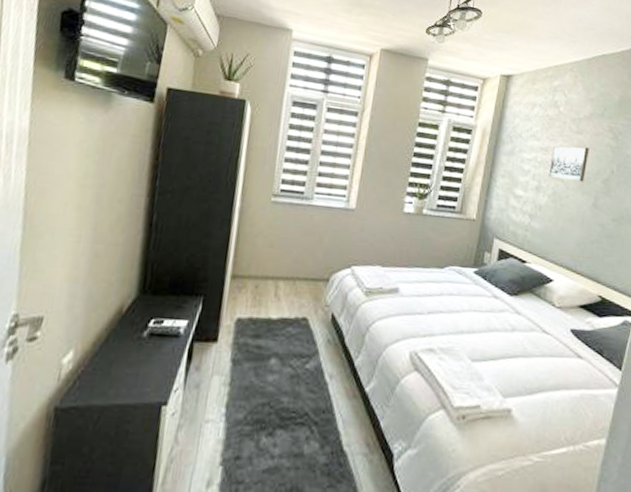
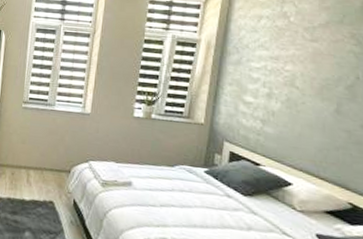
wall art: present [549,145,589,182] -> none [281,53,328,89]

